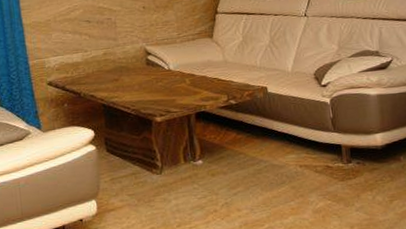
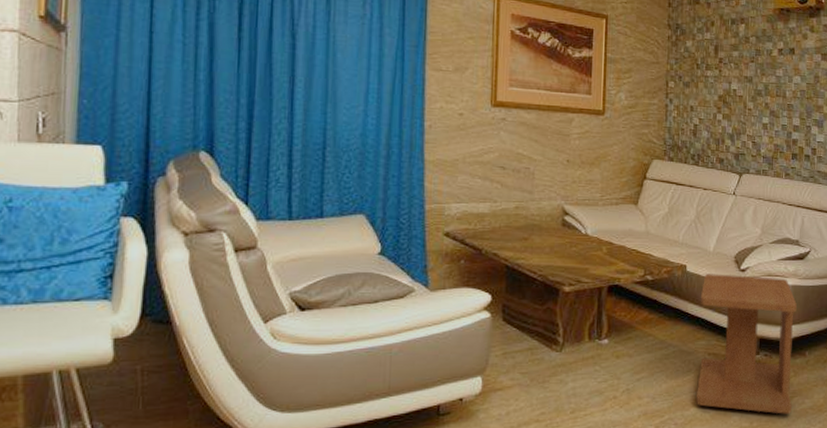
side table: none [284,89,393,218] -> present [695,274,797,414]

